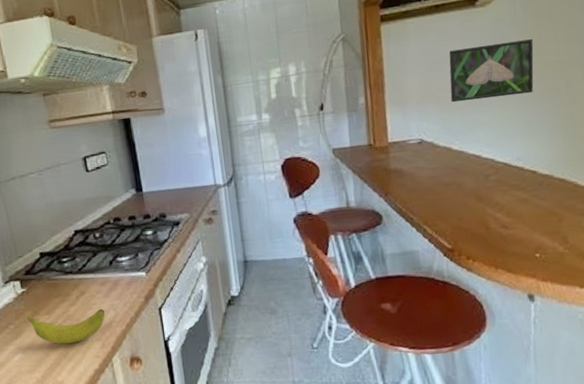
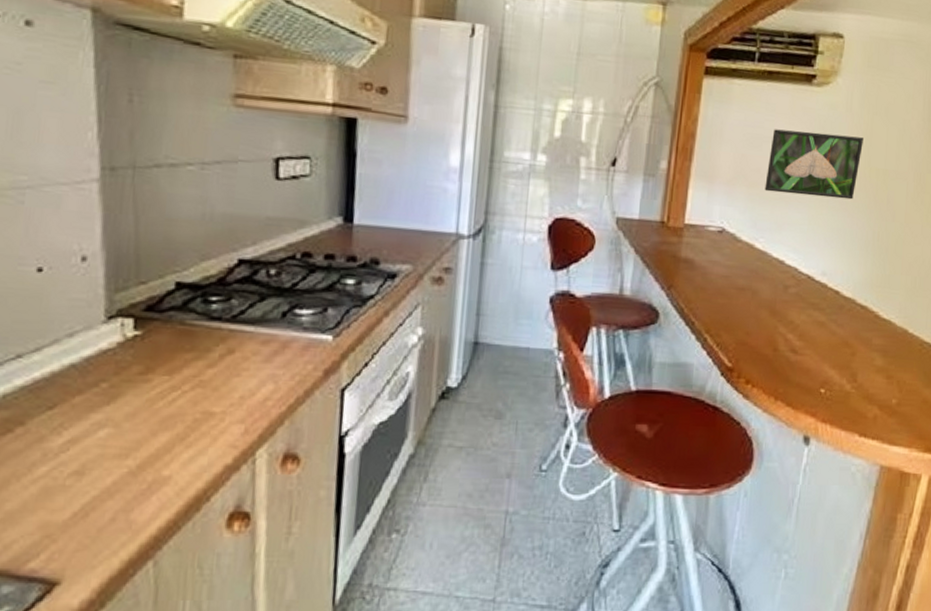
banana: present [27,309,106,344] -> none [132,372,260,422]

